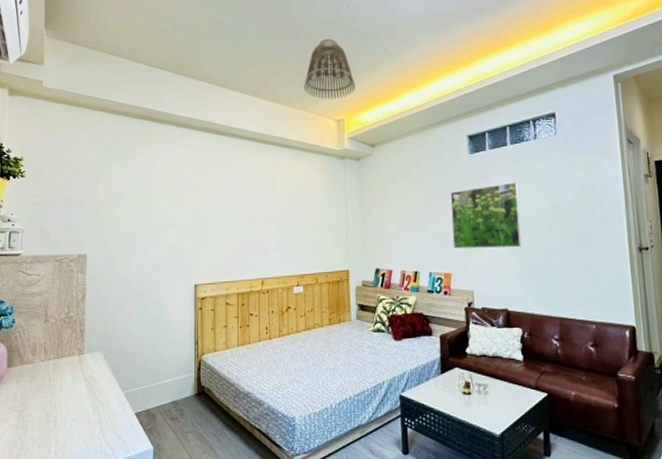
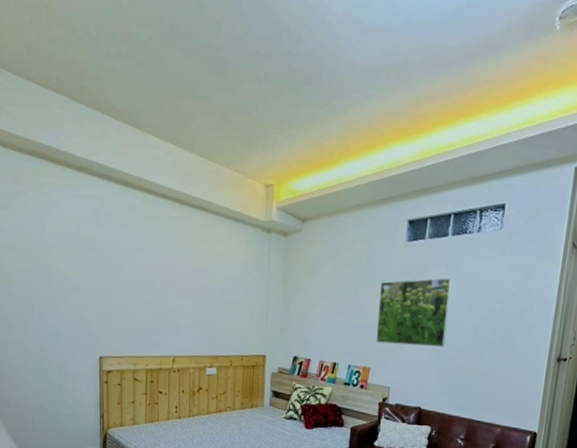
lamp shade: present [304,38,356,99] -> none [230,76,291,158]

